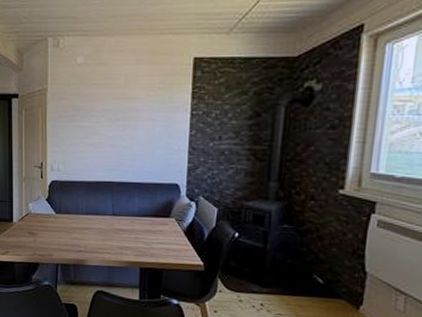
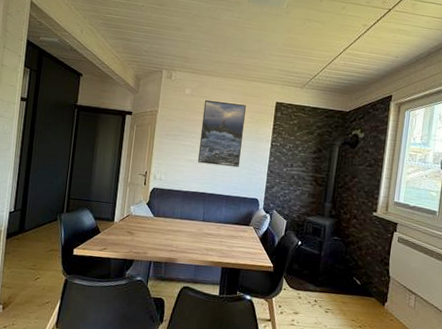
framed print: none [99,66,154,148] -> present [197,99,246,168]

